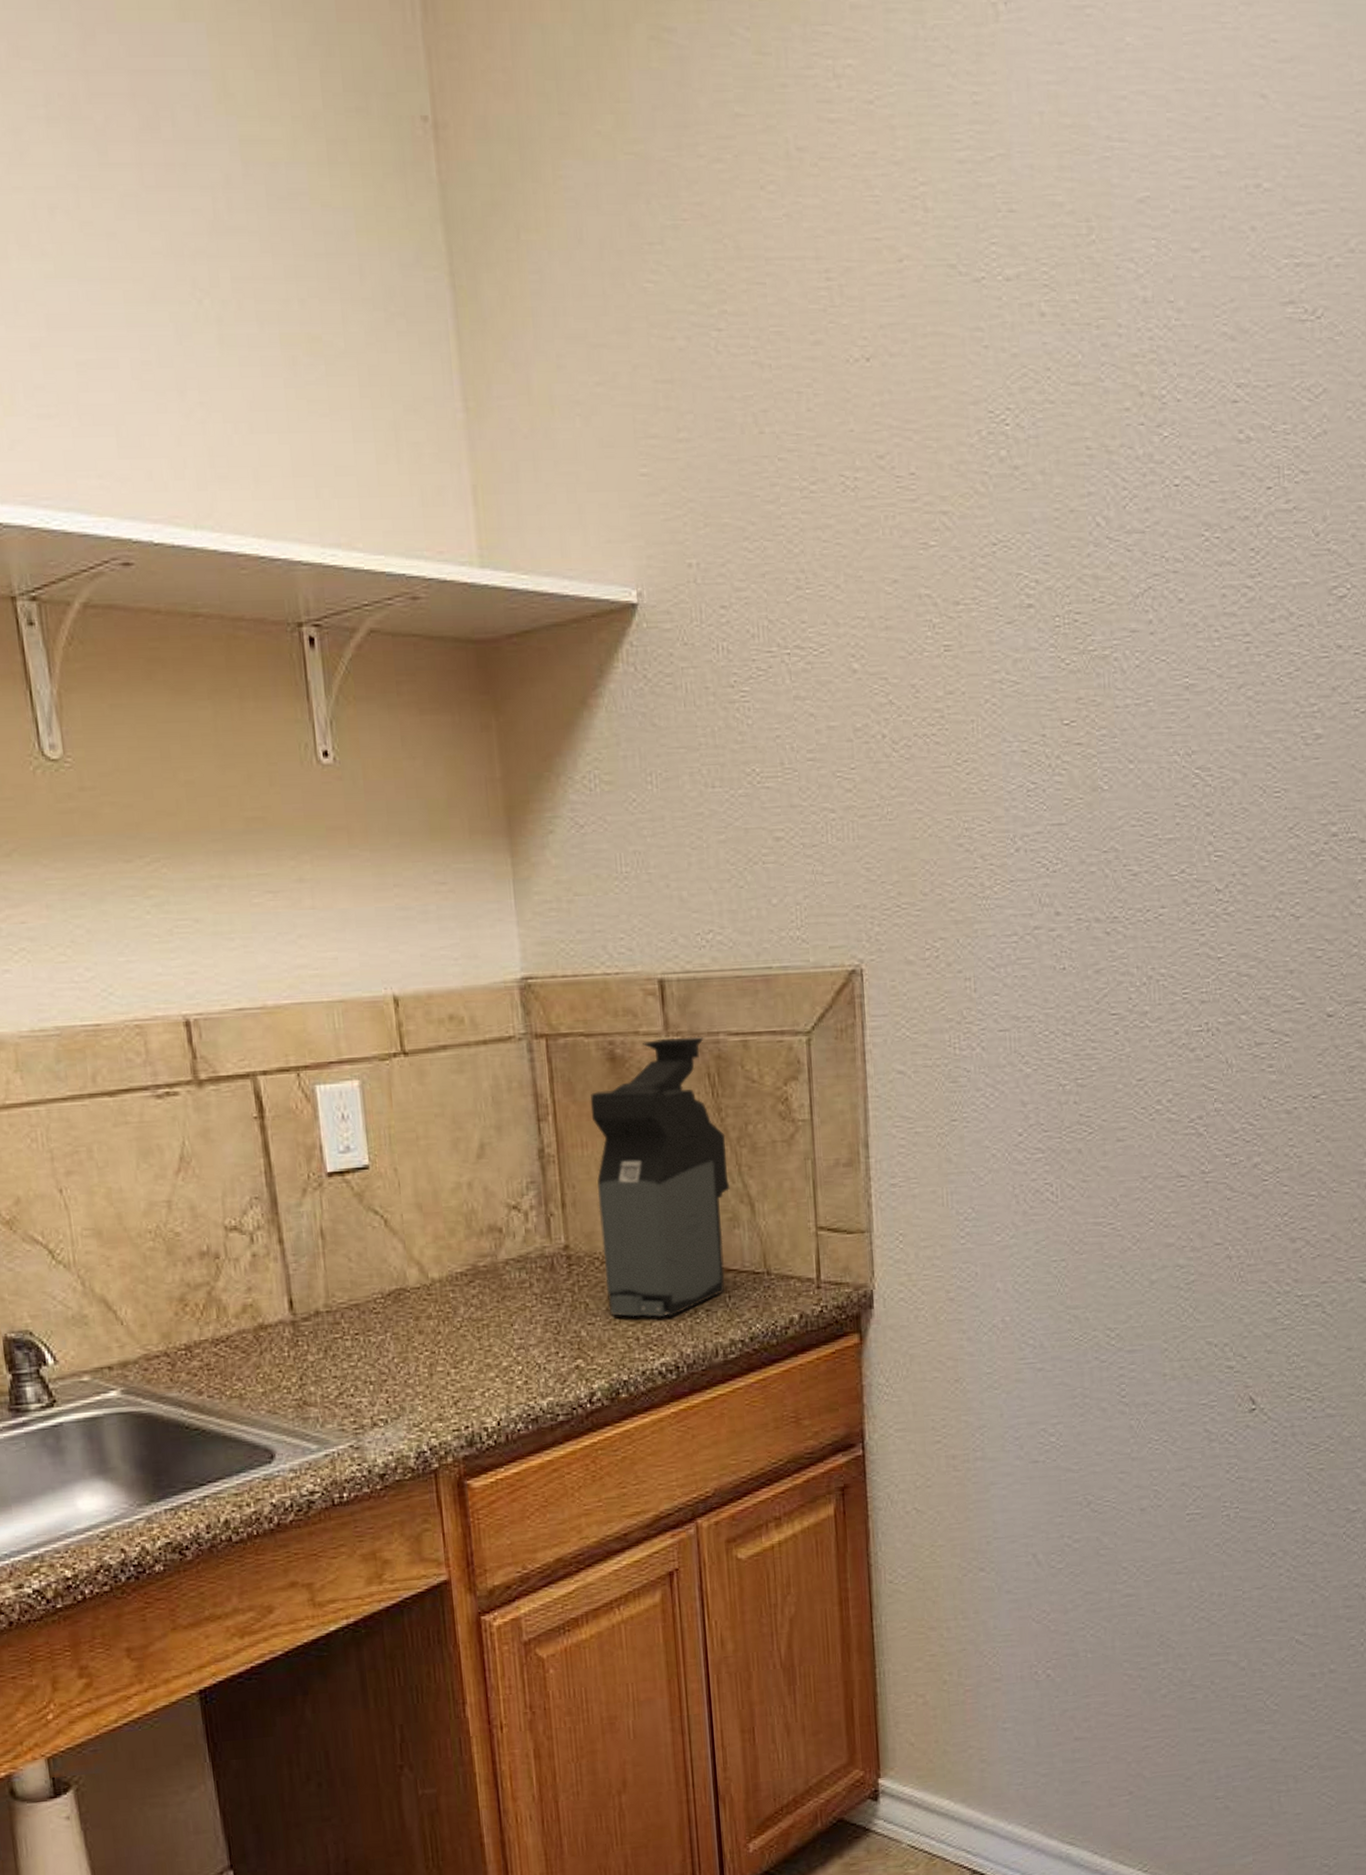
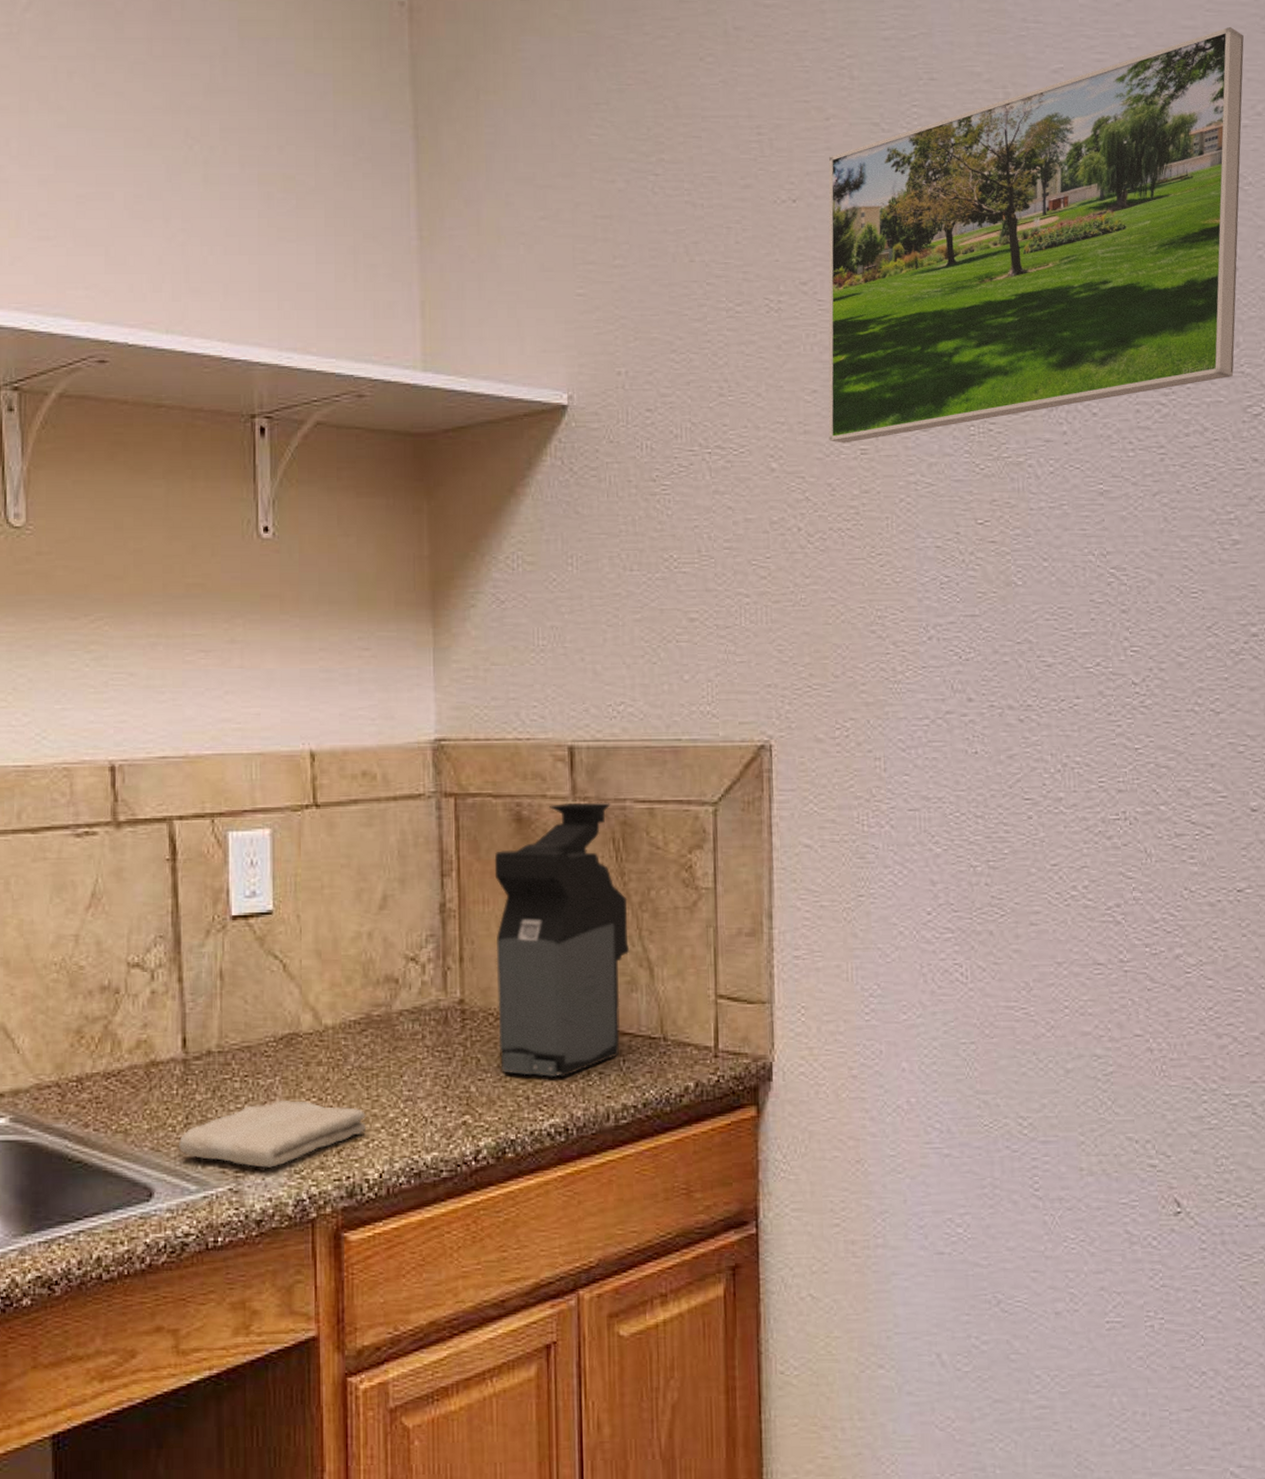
washcloth: none [295,1355,480,1423] -> present [178,1099,366,1168]
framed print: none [903,145,1338,640] -> present [828,26,1244,444]

